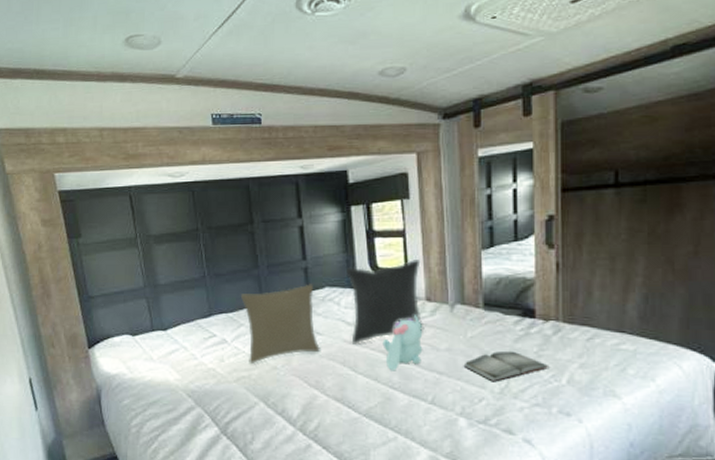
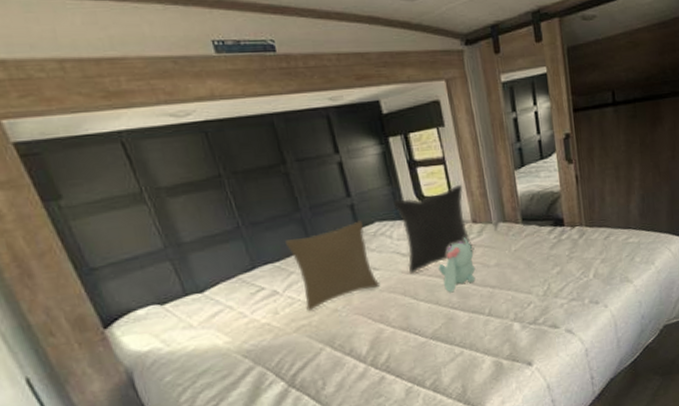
hardback book: present [463,351,550,382] -> none [511,257,579,287]

